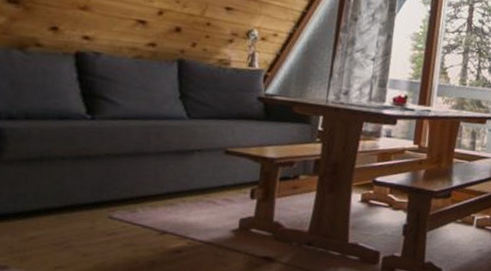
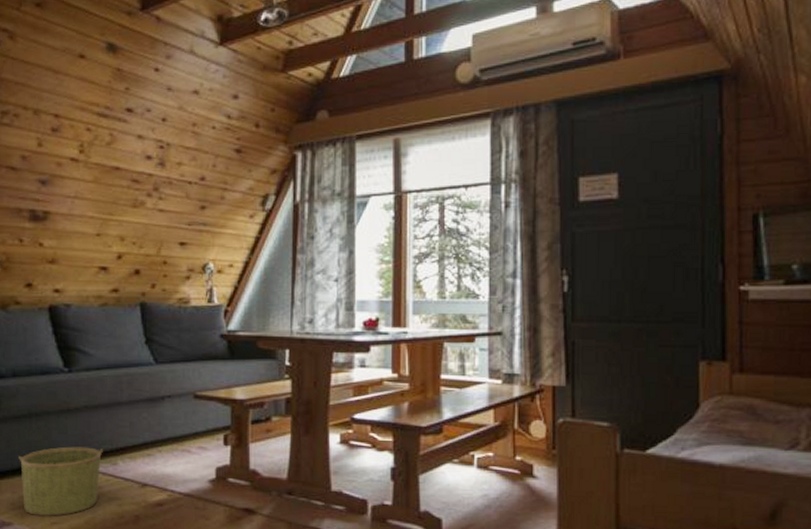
basket: none [23,192,122,261] -> present [18,446,103,517]

